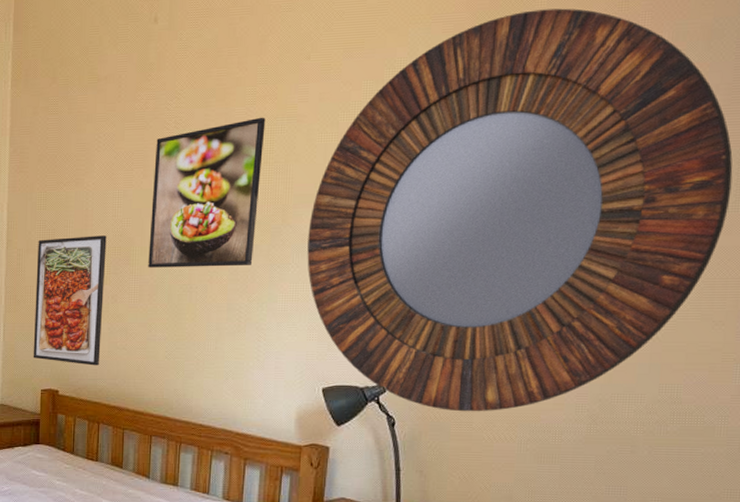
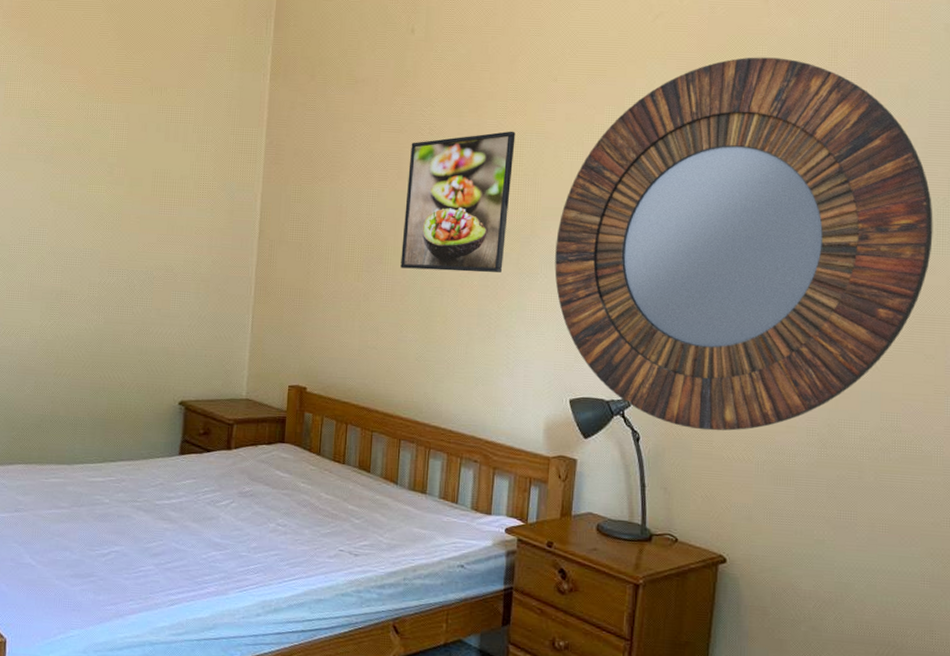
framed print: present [33,235,107,366] -> none [281,232,360,364]

